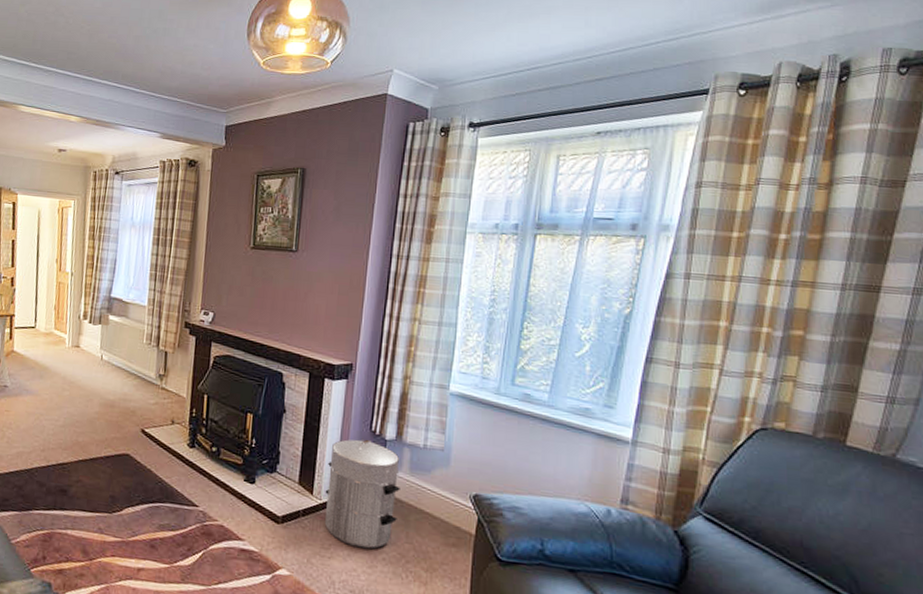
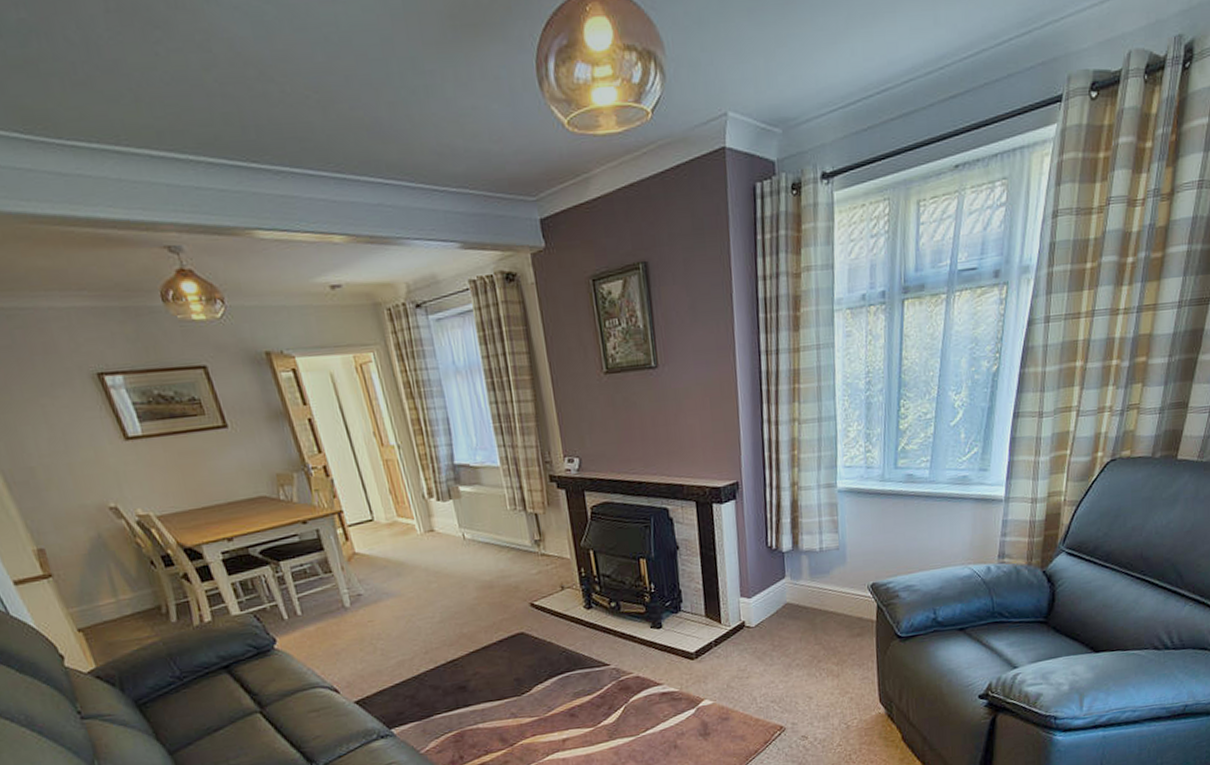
waste bin: present [324,439,400,549] -> none [731,555,805,662]

